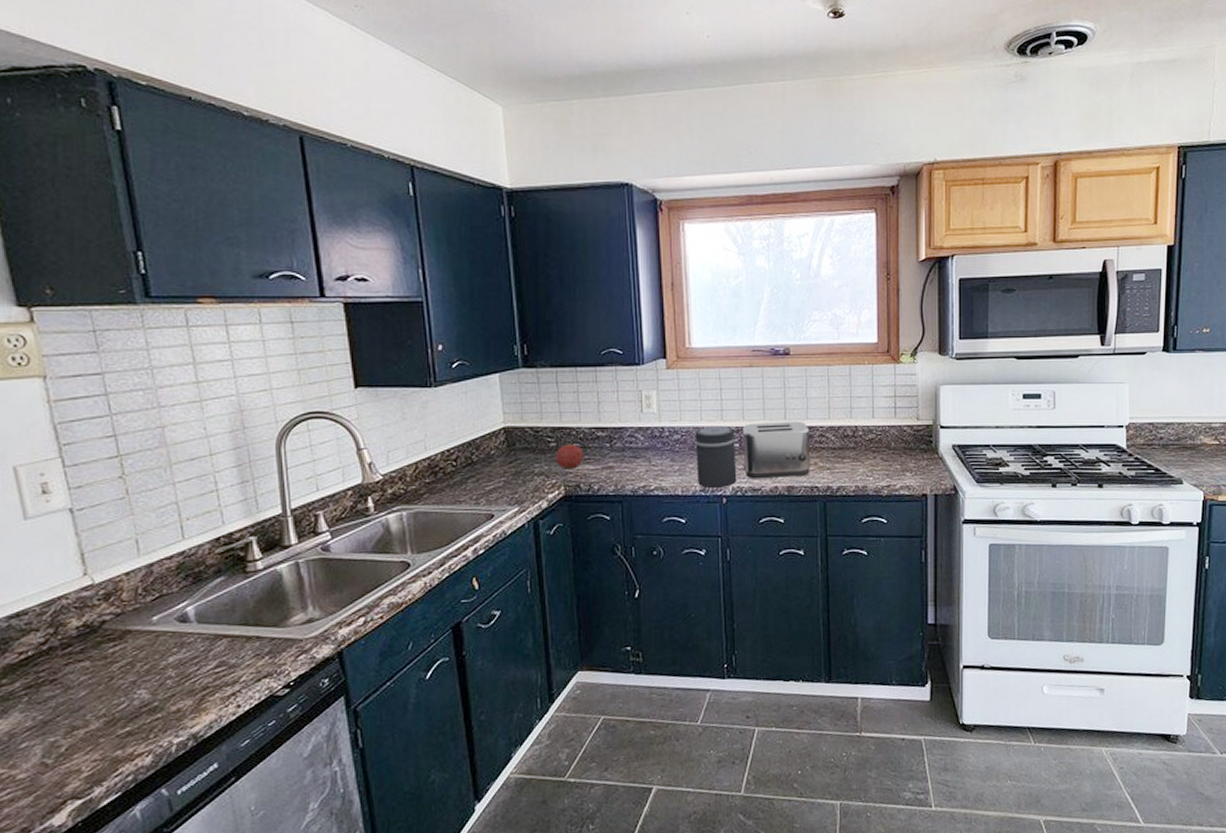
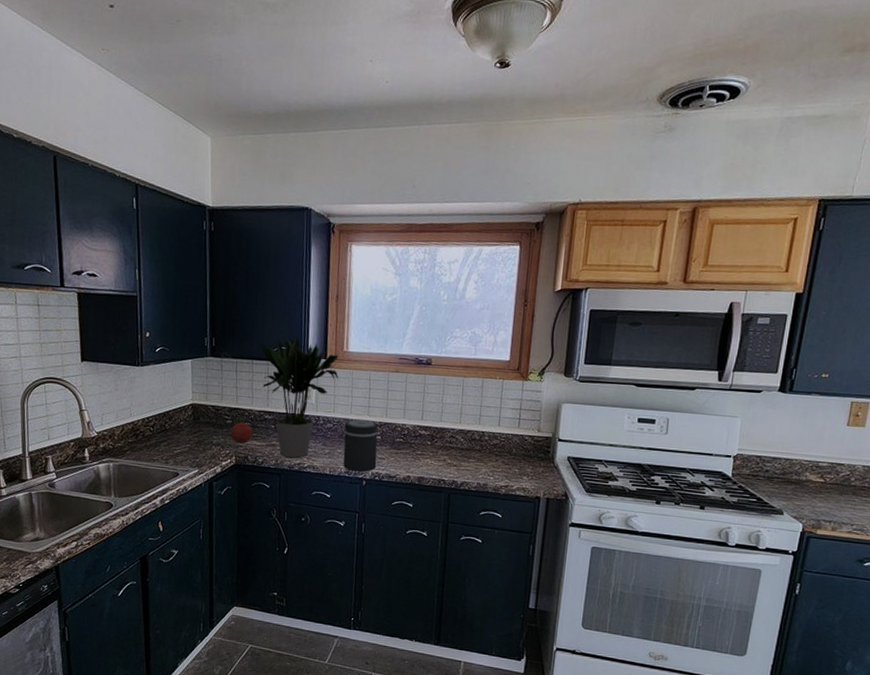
potted plant: none [583,336,682,481] -> present [259,337,340,458]
toaster: present [742,421,814,479] -> none [382,420,446,470]

